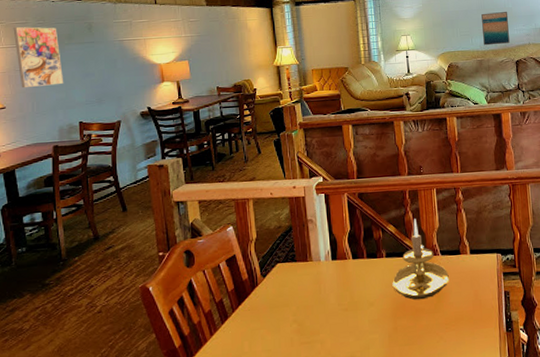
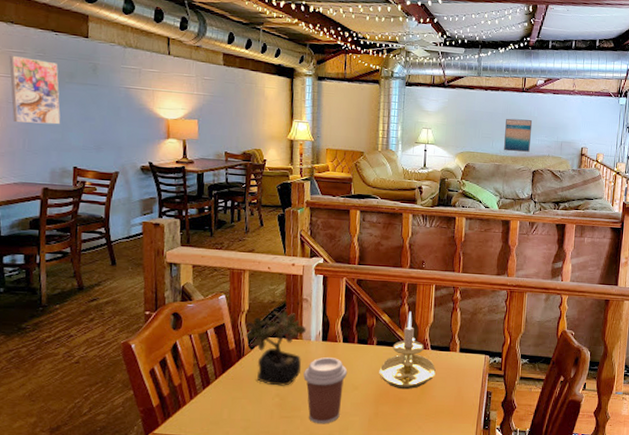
succulent plant: none [256,234,316,312] -> present [245,310,307,386]
coffee cup: none [318,276,361,346] -> present [303,357,348,424]

